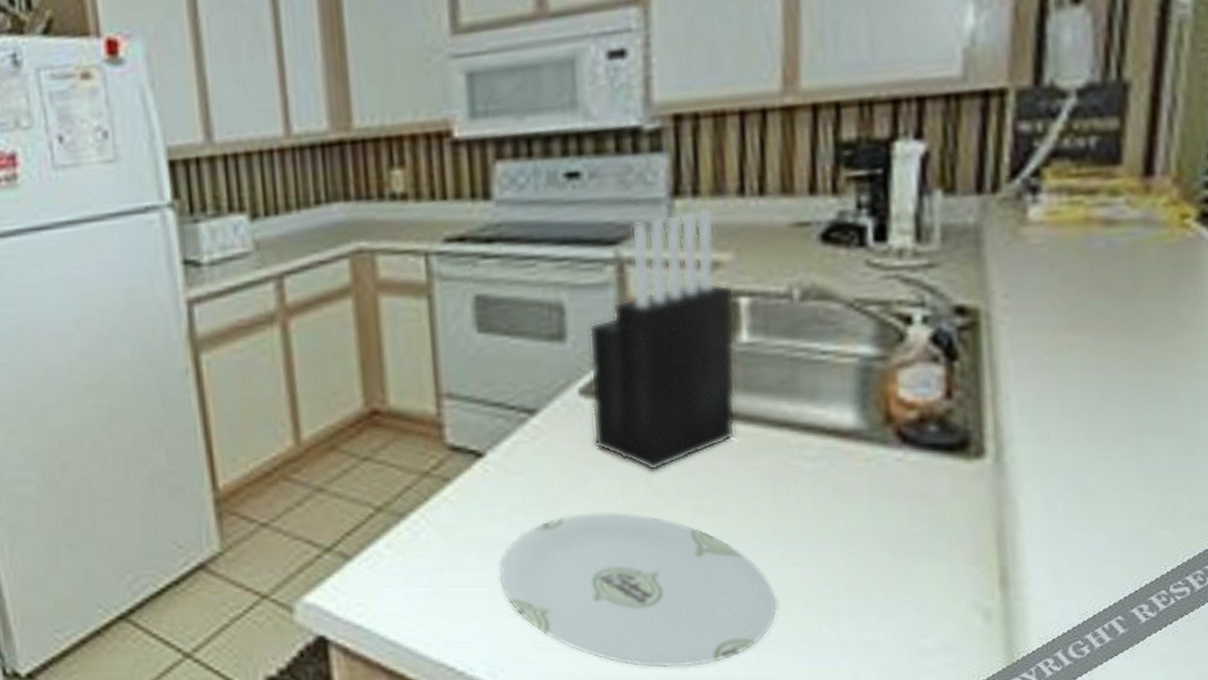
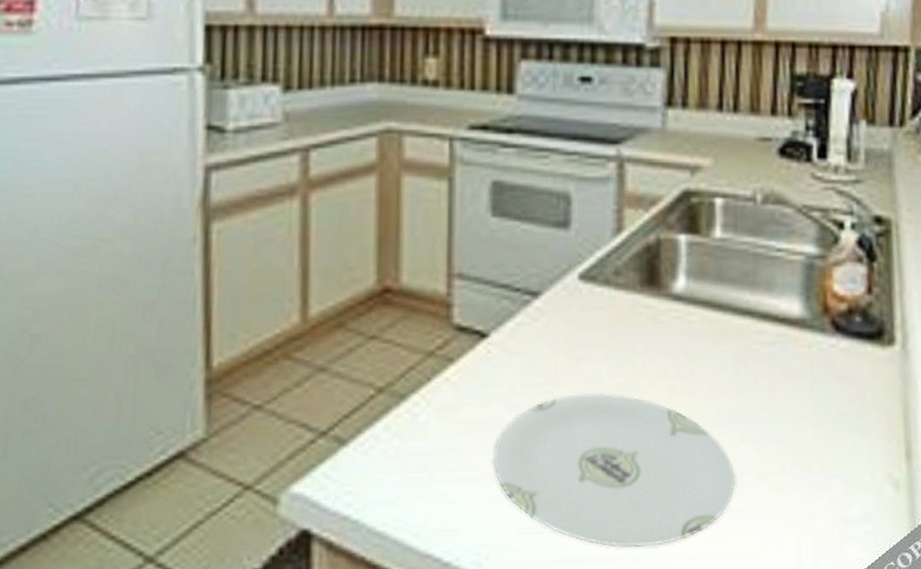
knife block: present [588,208,736,472] -> none [588,119,712,354]

